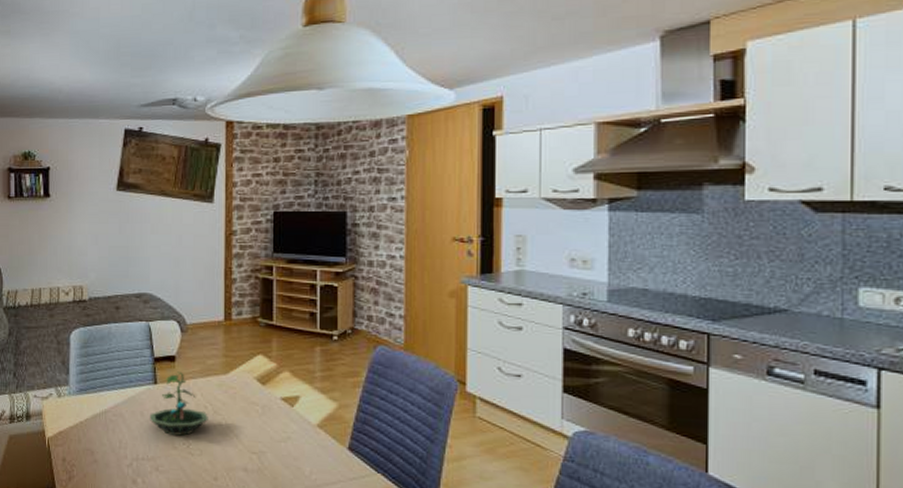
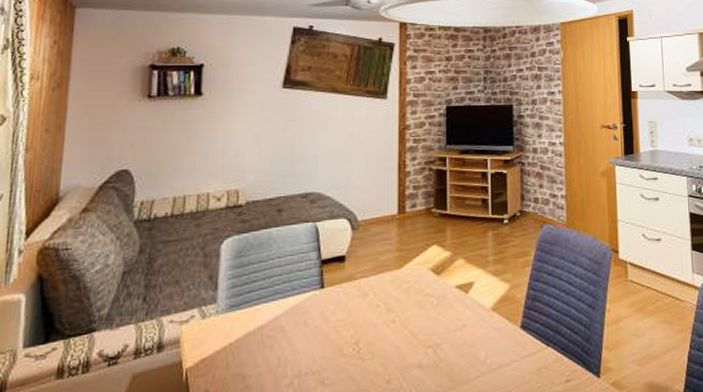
terrarium: present [150,371,208,436] -> none [315,271,381,342]

